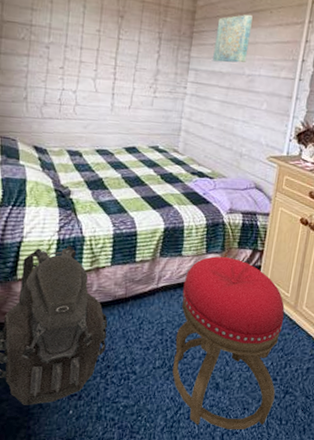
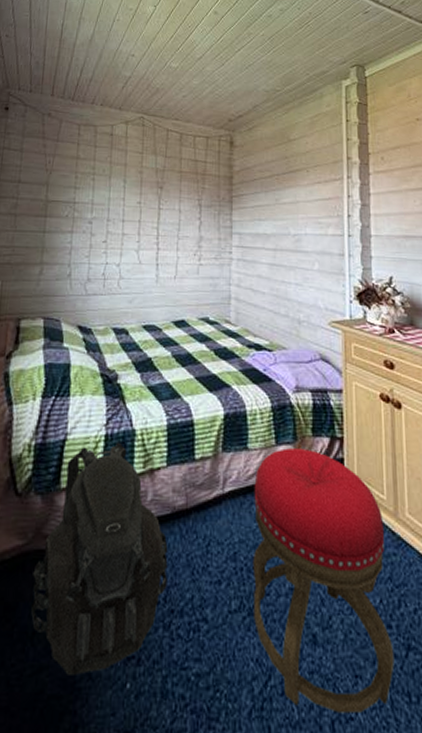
wall art: present [213,14,253,63] -> none [255,175,290,224]

